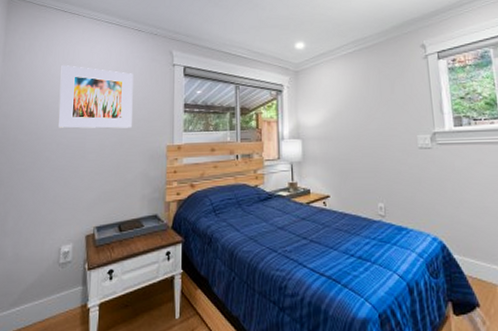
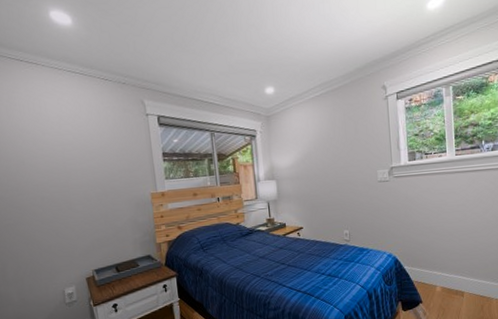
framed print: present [58,65,133,129] -> none [29,119,114,183]

